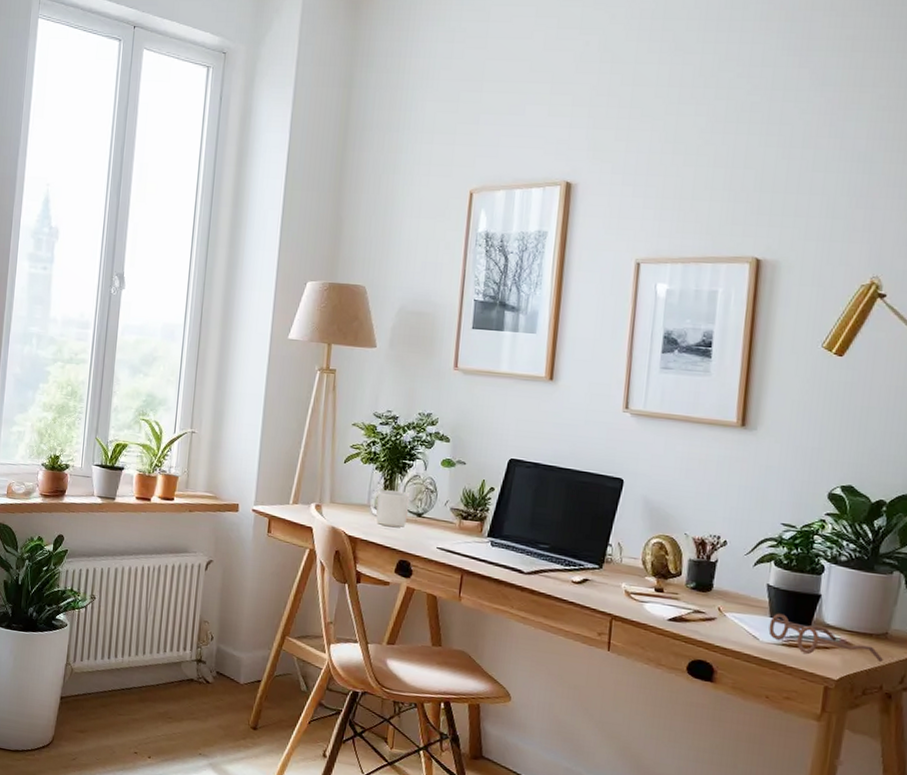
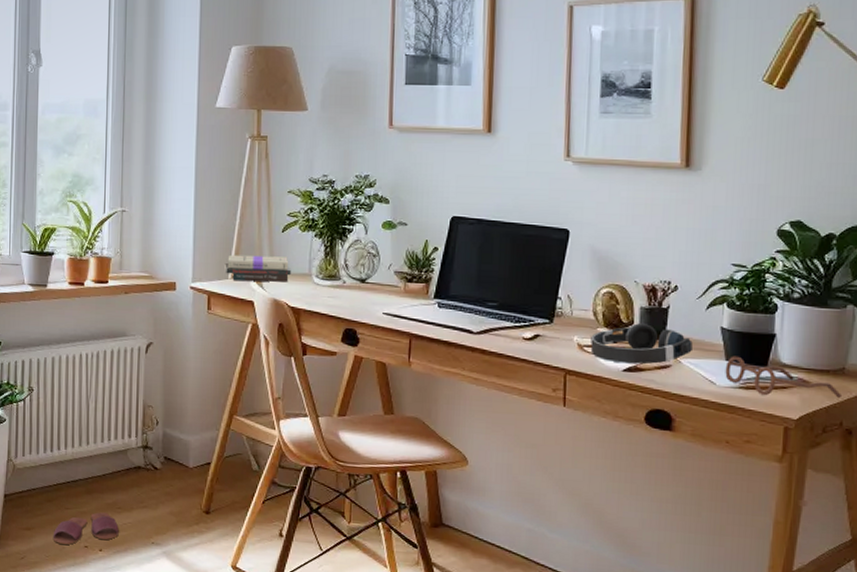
slippers: none [104,720,169,750] -> present [52,512,119,546]
books: none [286,481,351,511] -> present [225,254,292,282]
mug: present [376,490,410,527] -> none [317,257,352,295]
headphones: none [637,575,739,616] -> present [590,323,693,365]

